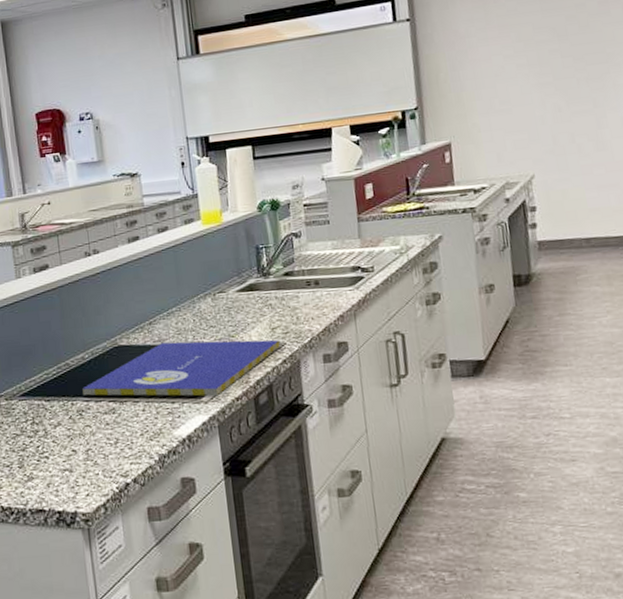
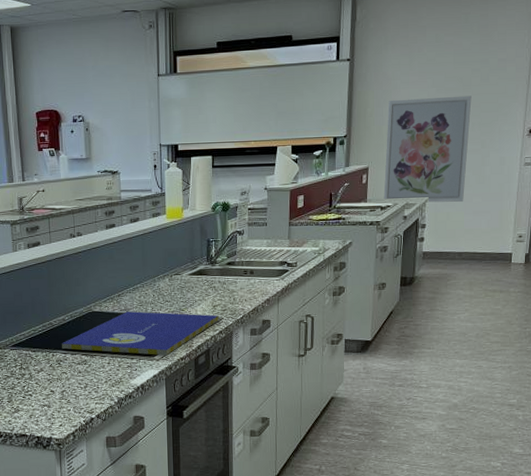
wall art: none [465,47,582,180] -> present [383,95,472,203]

